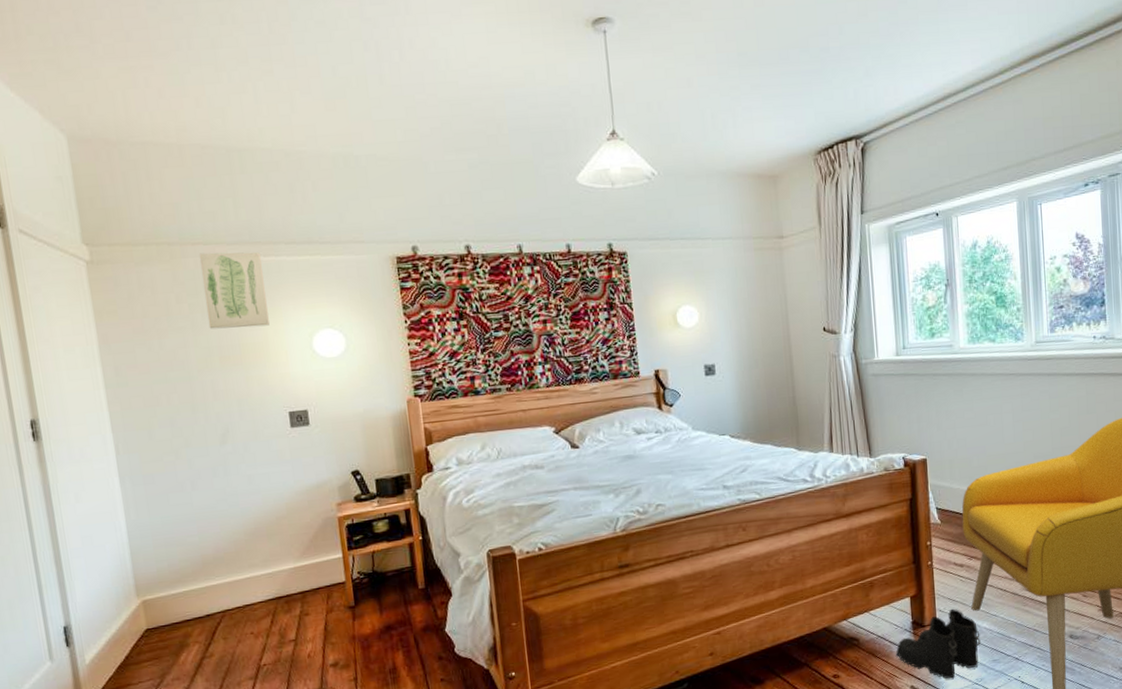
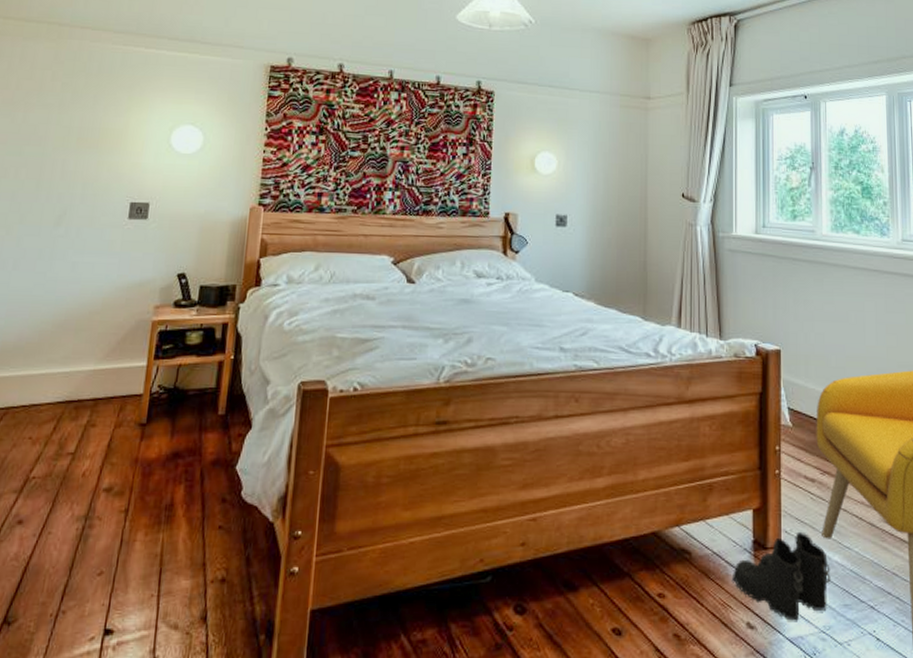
wall art: present [198,252,270,329] -> none [75,37,143,114]

